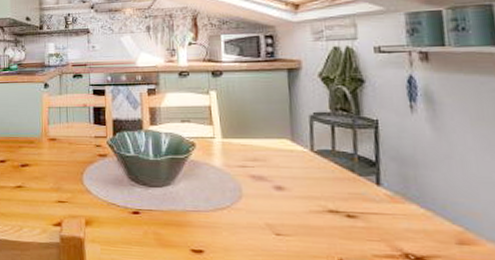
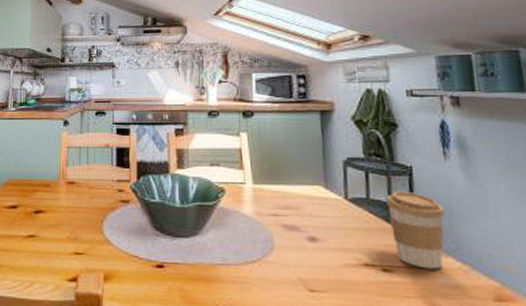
coffee cup: none [350,143,410,216] -> present [385,190,445,270]

